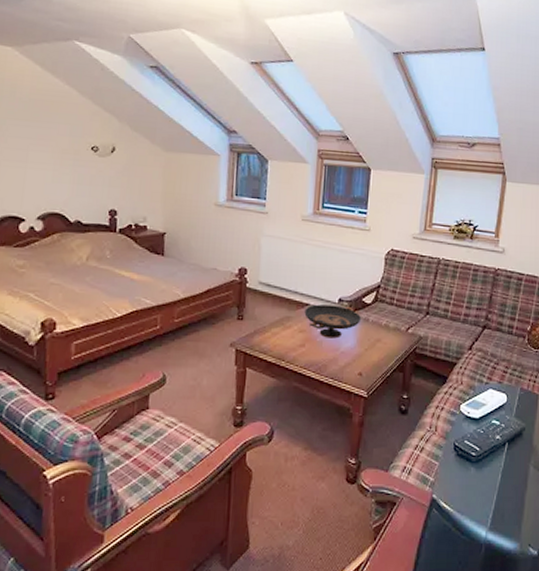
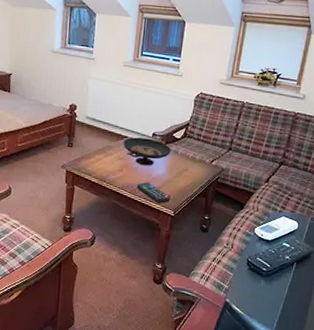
remote control: none [323,357,362,383] -> present [137,182,170,204]

